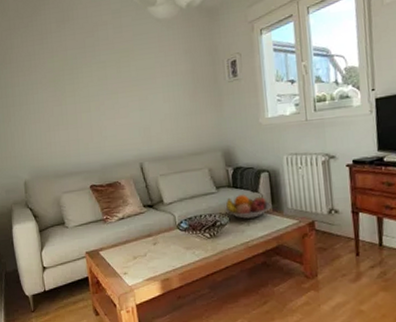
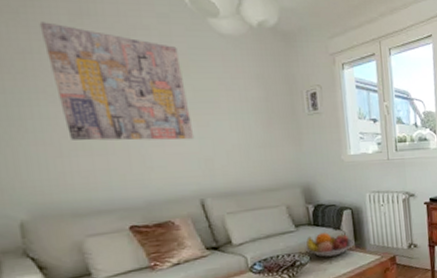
wall art: none [39,30,137,118] -> present [39,22,195,141]

